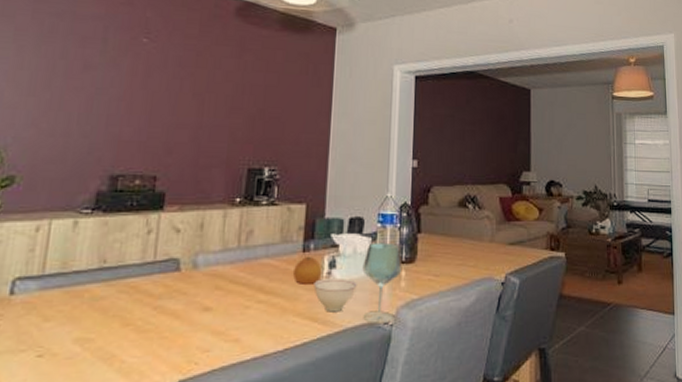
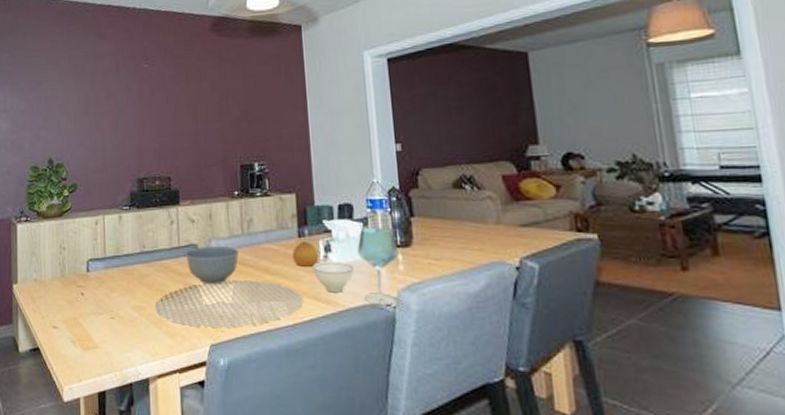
place mat: none [107,300,299,361] -> present [155,280,304,329]
bowl: none [162,261,230,306] -> present [186,246,239,283]

